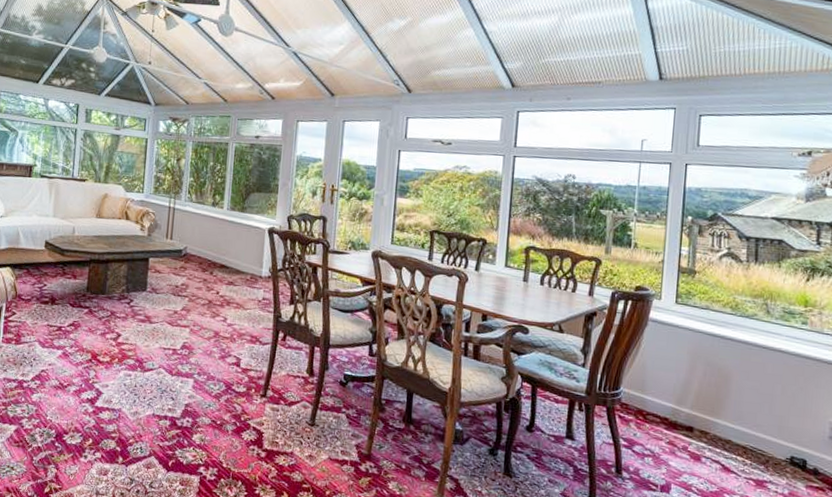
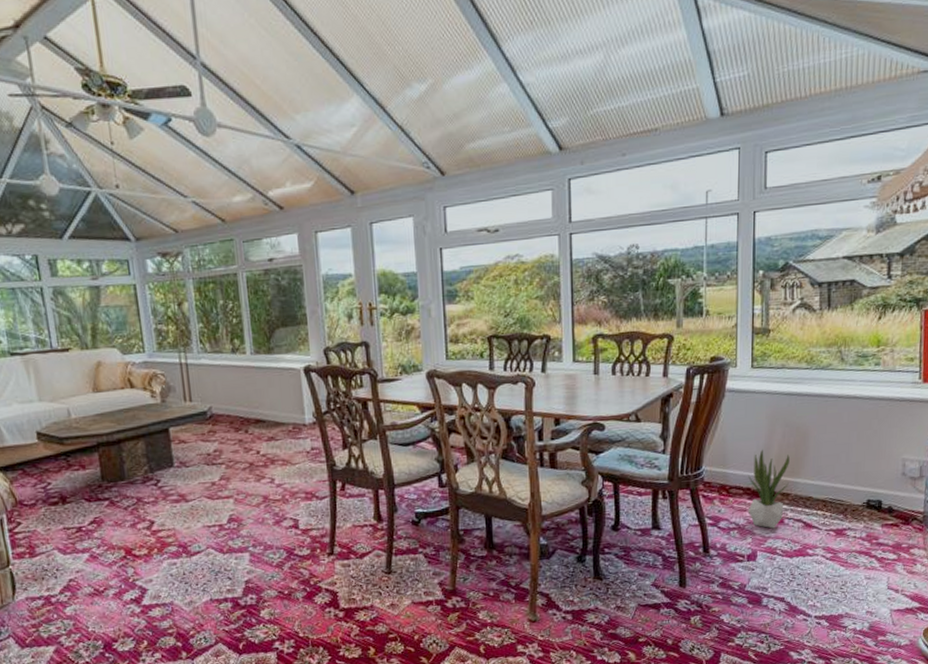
potted plant: none [663,383,710,464] -> present [747,449,790,529]

